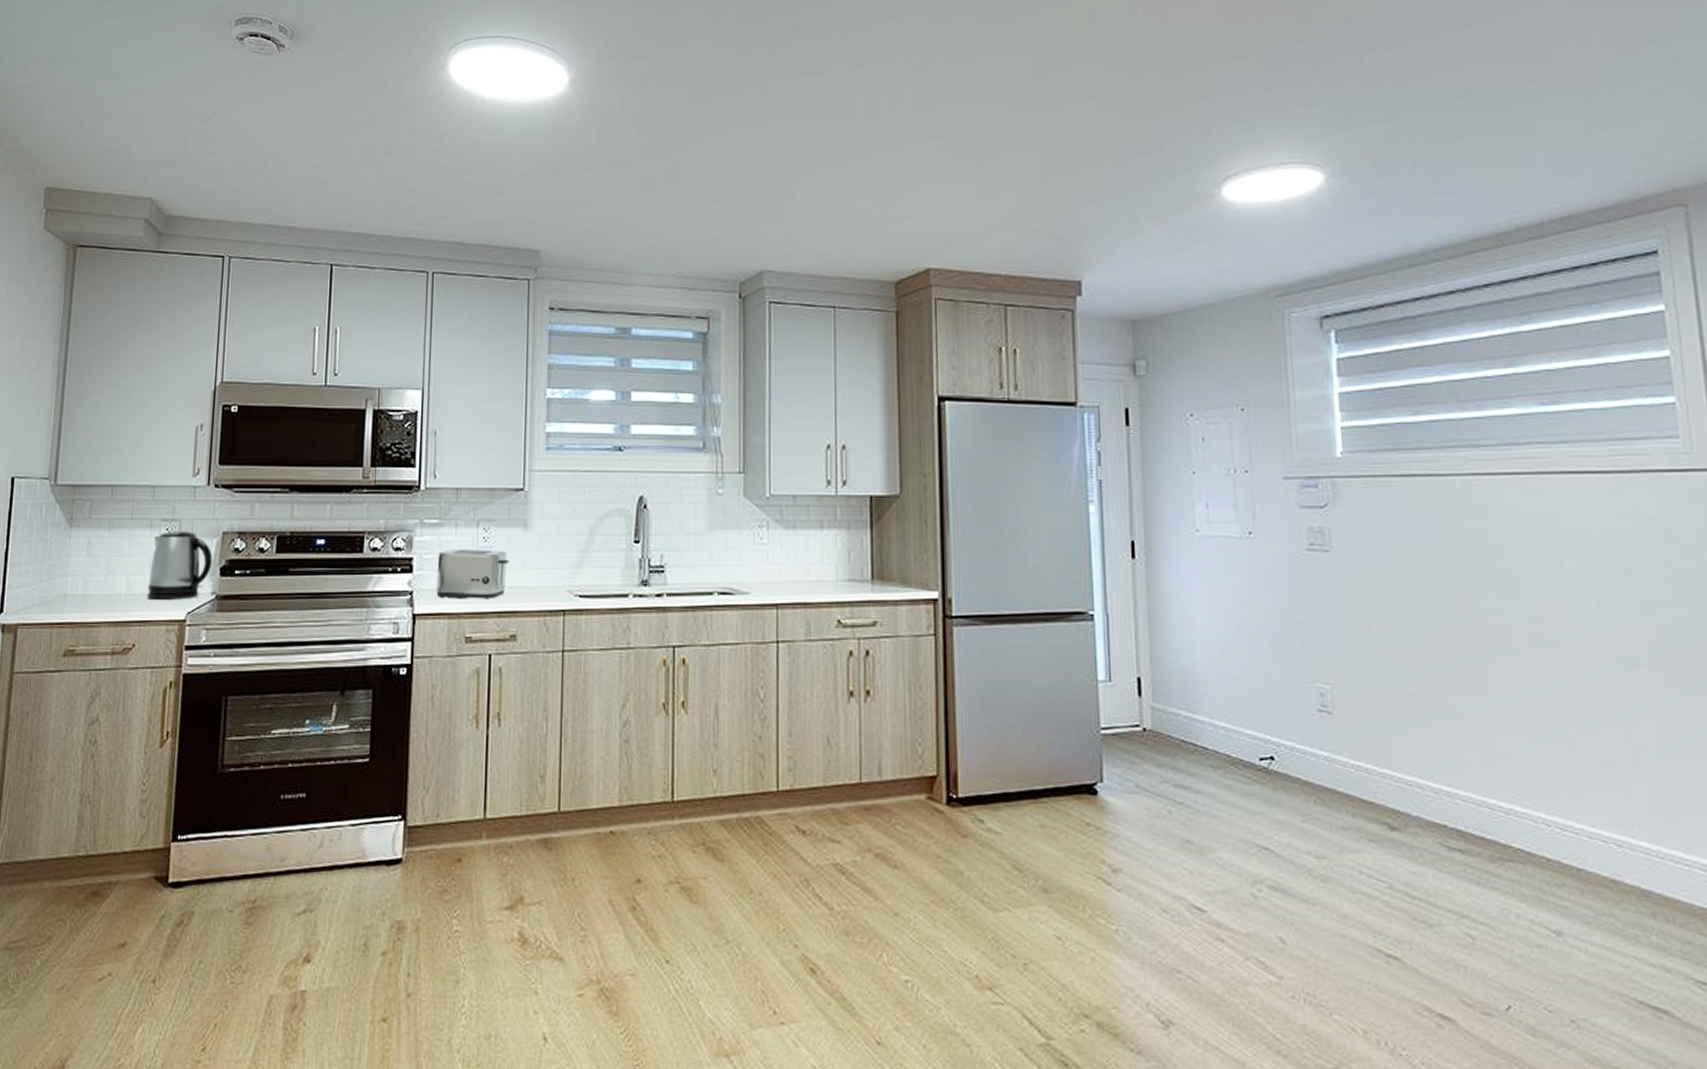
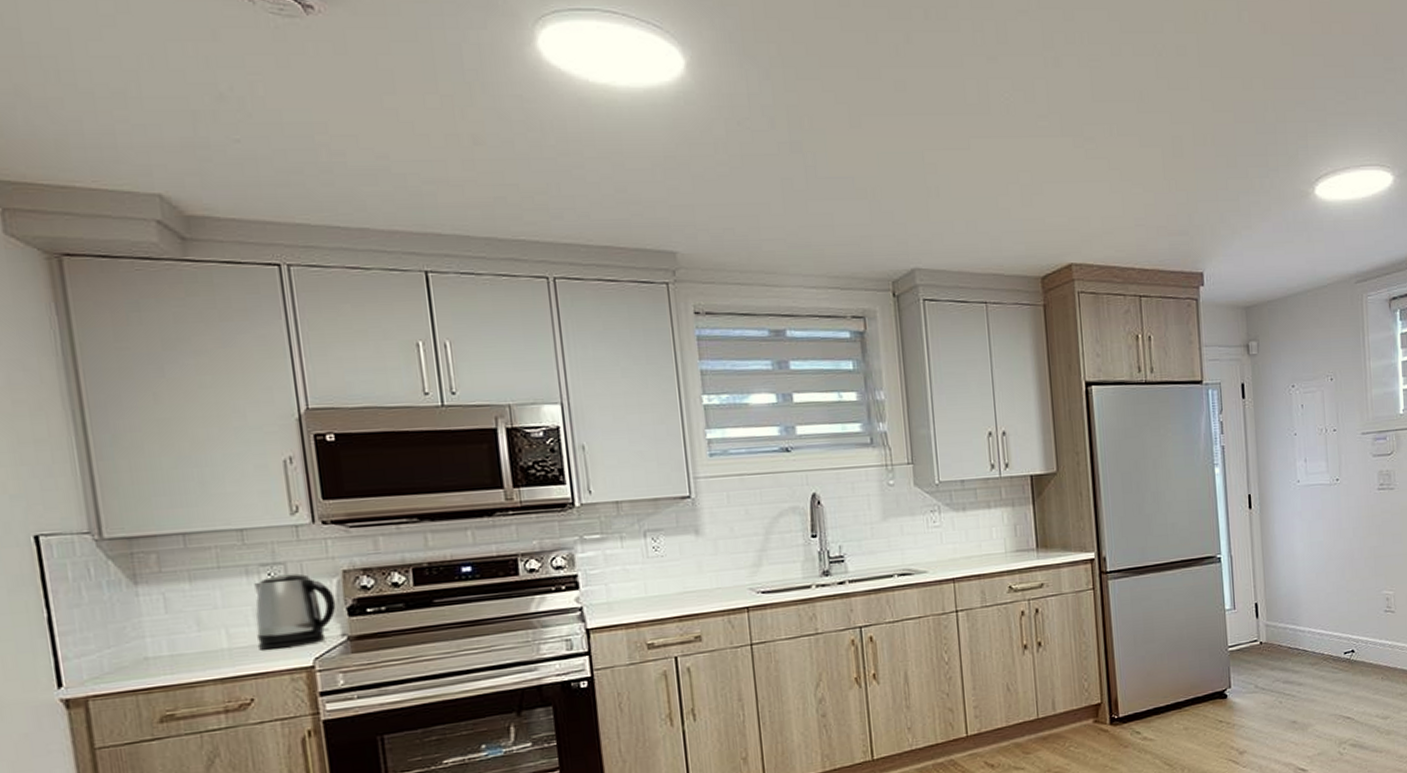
toaster: present [436,548,509,599] -> none [604,557,684,610]

